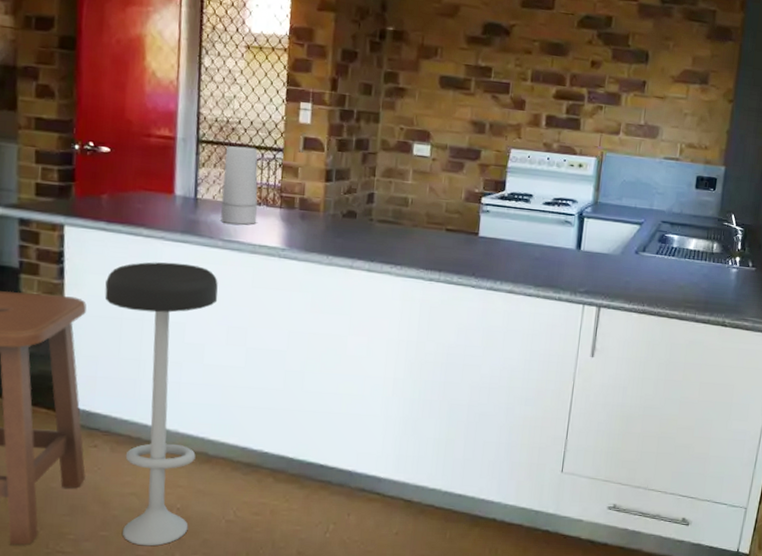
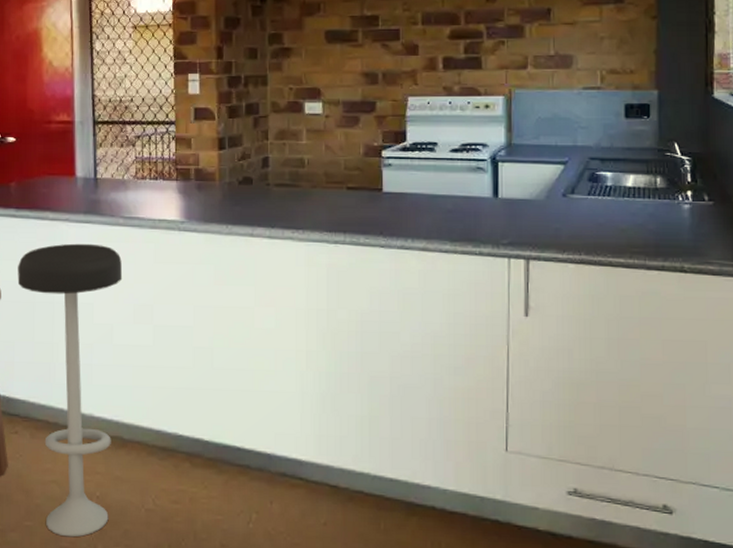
canister: present [220,146,258,225] -> none [119,123,155,201]

